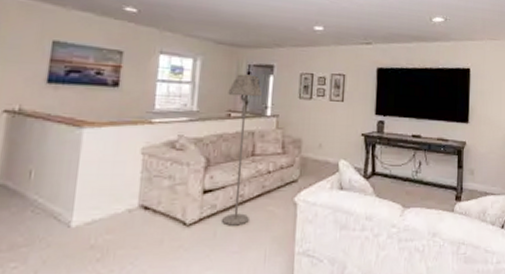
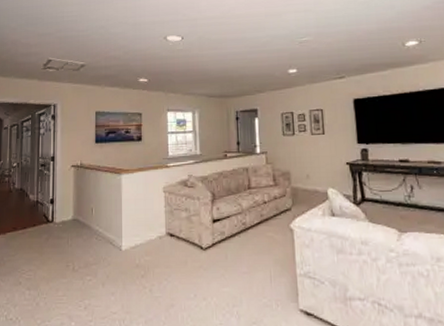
floor lamp: present [222,74,262,226] -> none [222,119,253,250]

